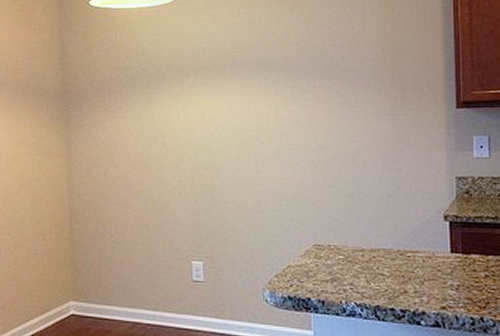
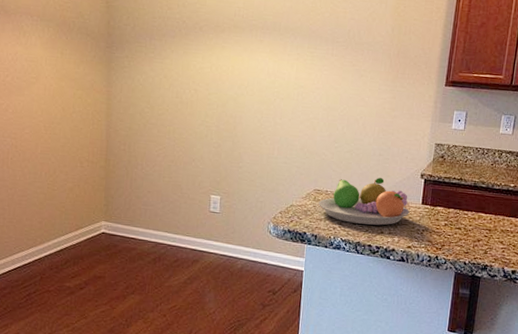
fruit bowl: none [321,224,437,283] -> present [319,178,410,226]

